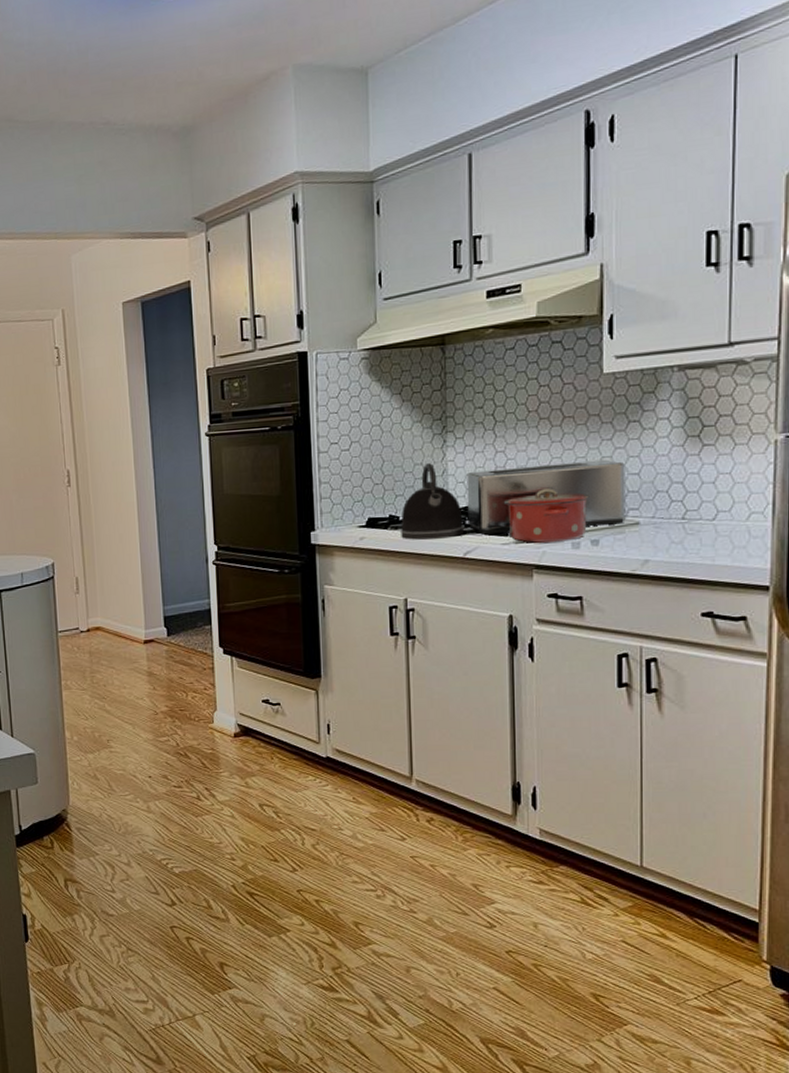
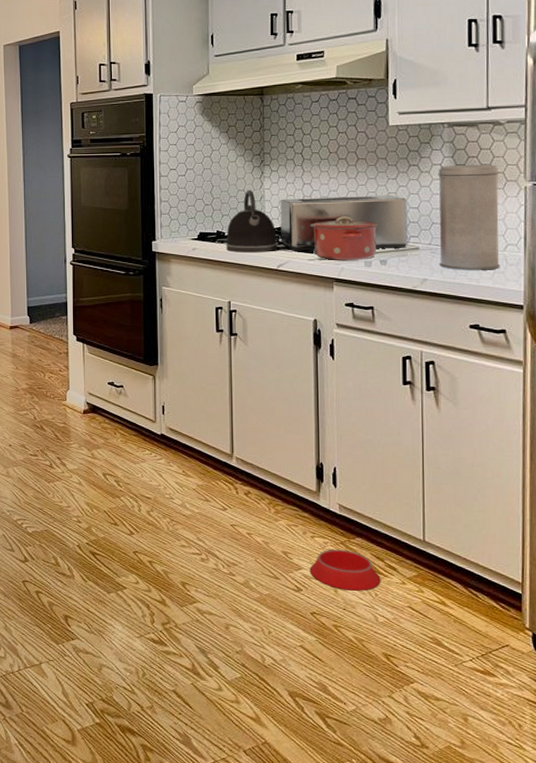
pet bowl: none [504,879,590,925] -> present [310,549,381,591]
canister: none [664,414,743,548] -> present [438,165,500,270]

